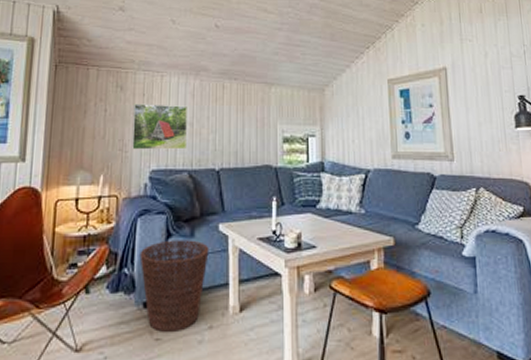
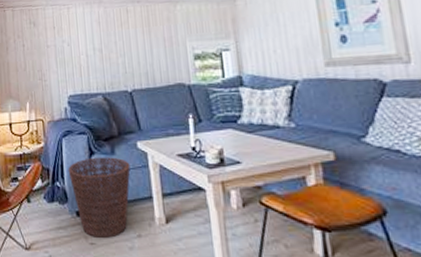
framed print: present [131,104,188,150] -> none [46,33,99,78]

